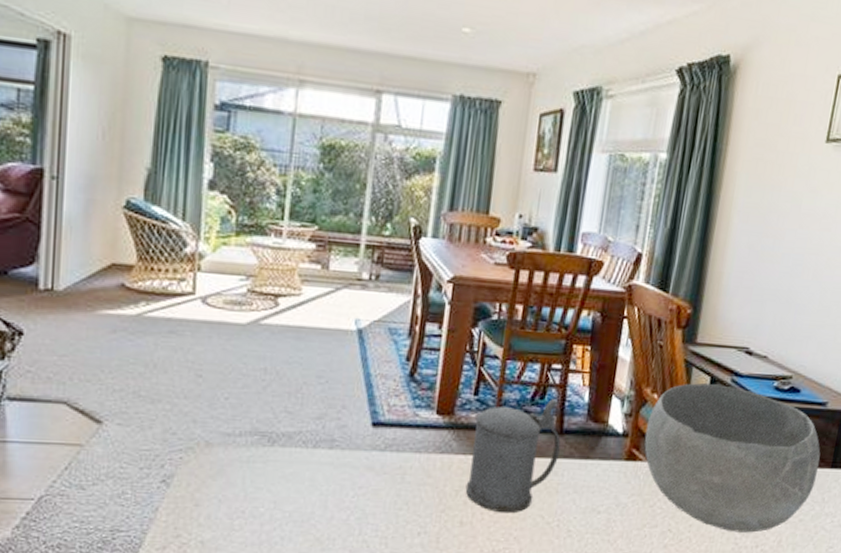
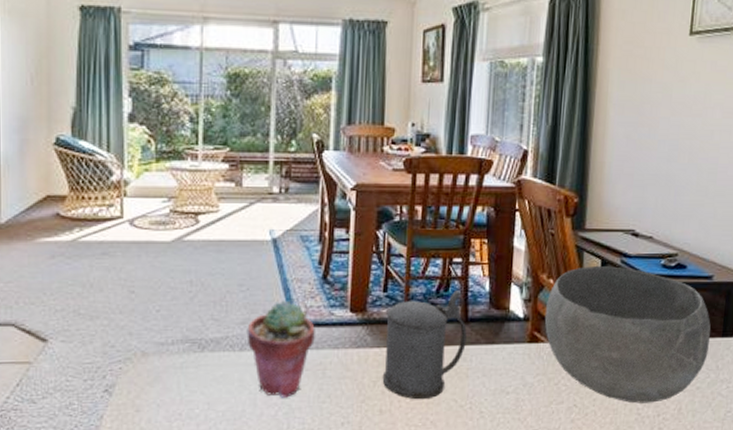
potted succulent: none [322,396,398,502] -> present [247,300,316,398]

